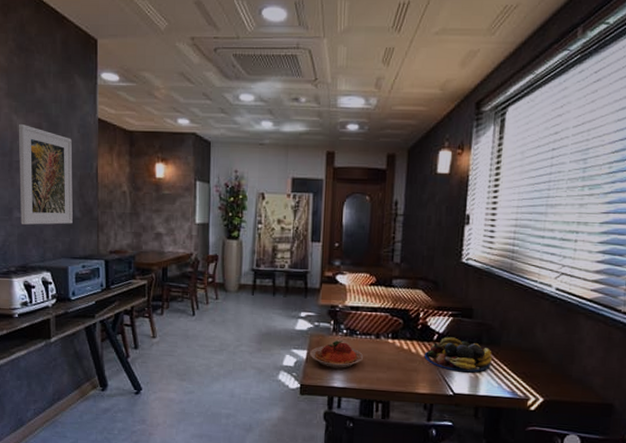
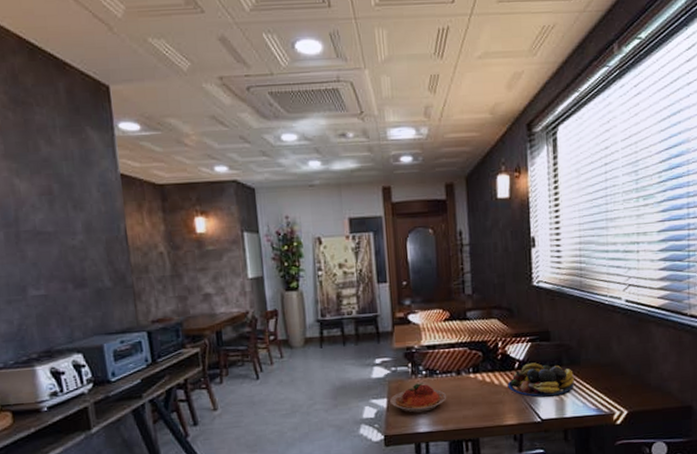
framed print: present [18,123,73,225] -> none [22,187,103,303]

